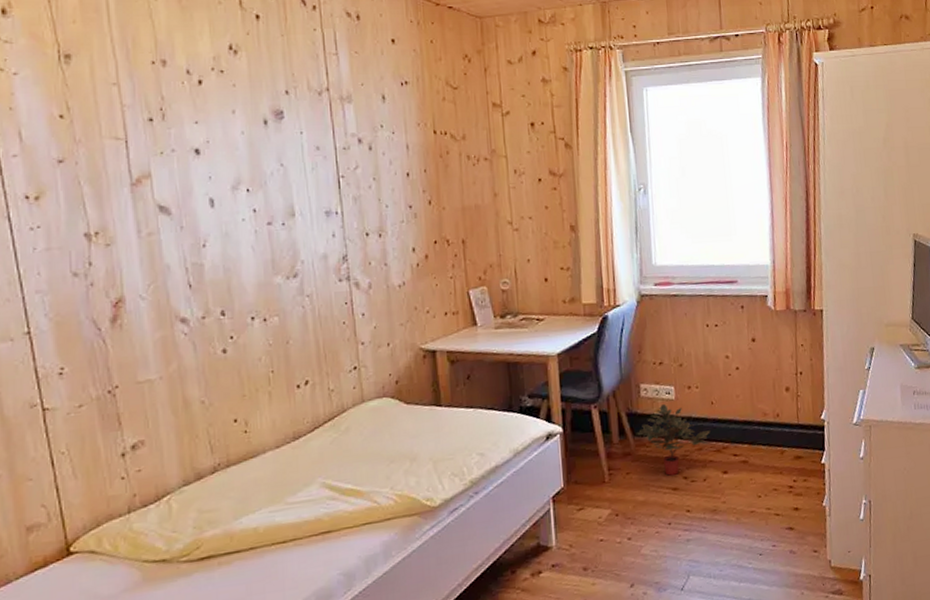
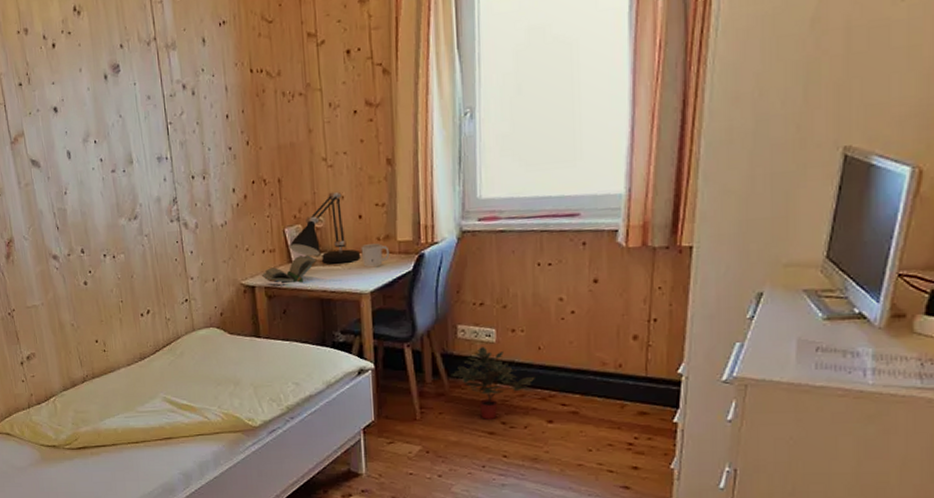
book: none [443,317,504,347] -> present [261,255,318,283]
desk lamp: none [473,254,548,327] -> present [288,191,361,264]
mug: none [547,306,576,330] -> present [361,243,390,268]

